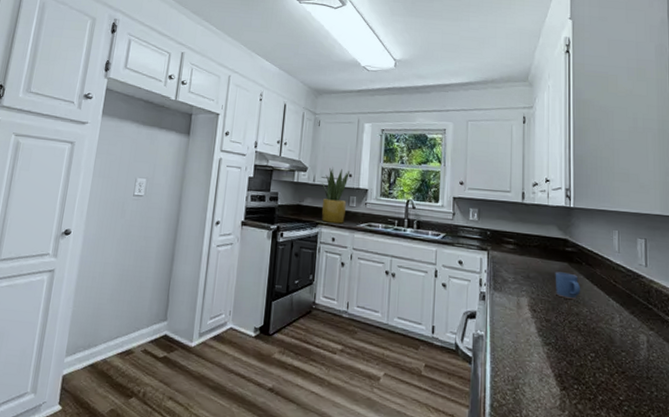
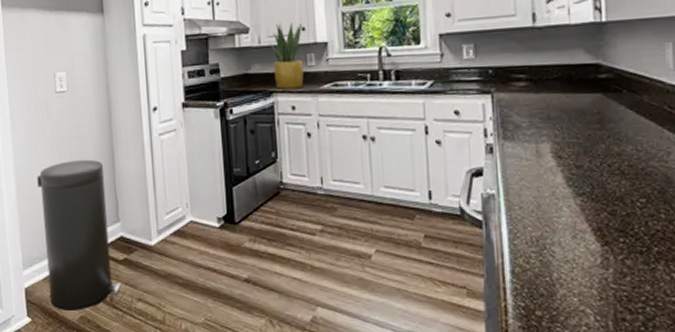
pedal bin: none [85,258,163,403] -> present [37,159,122,310]
mug: present [555,271,581,299] -> none [585,105,623,137]

